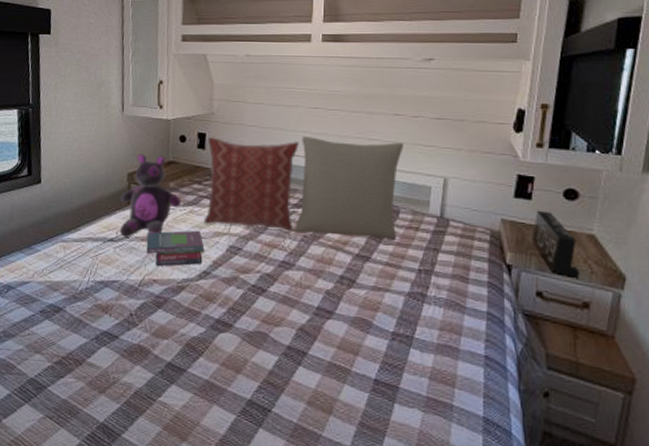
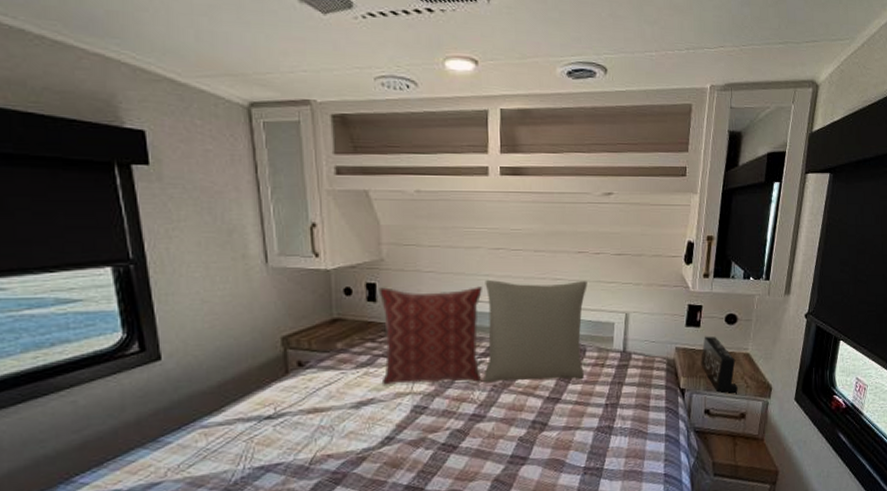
stuffed animal: present [119,154,182,237] -> none [275,312,353,412]
books: present [145,230,205,266] -> none [313,393,386,439]

